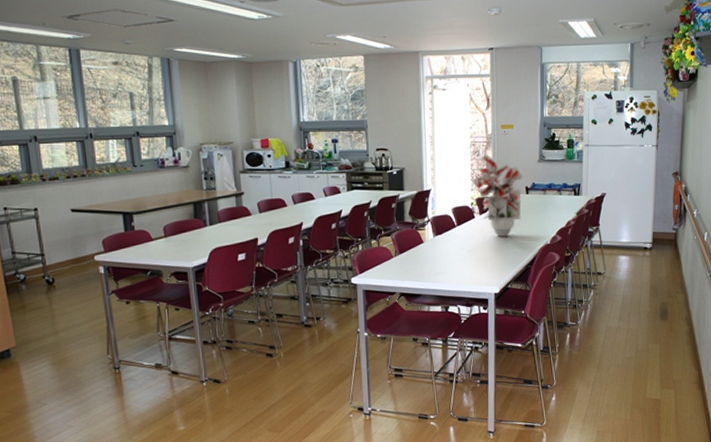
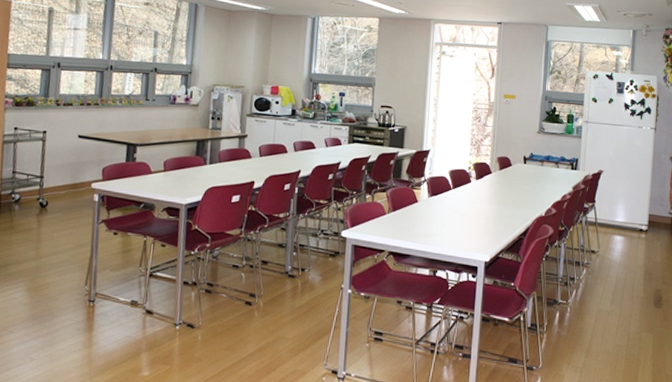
bouquet: present [472,154,525,237] -> none [471,121,524,204]

